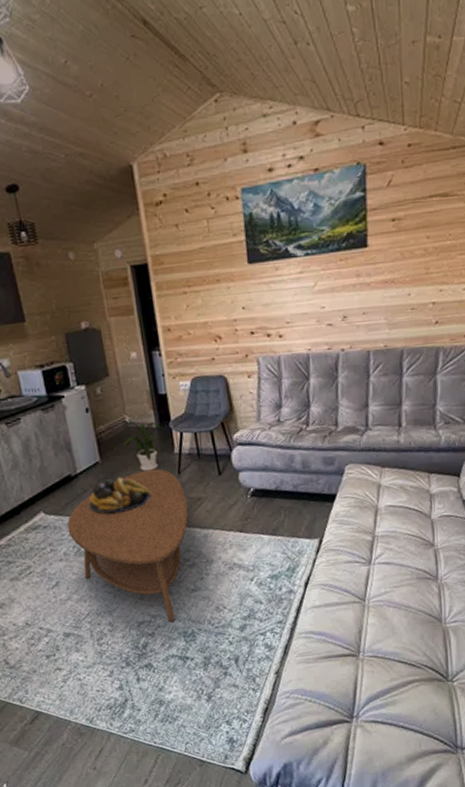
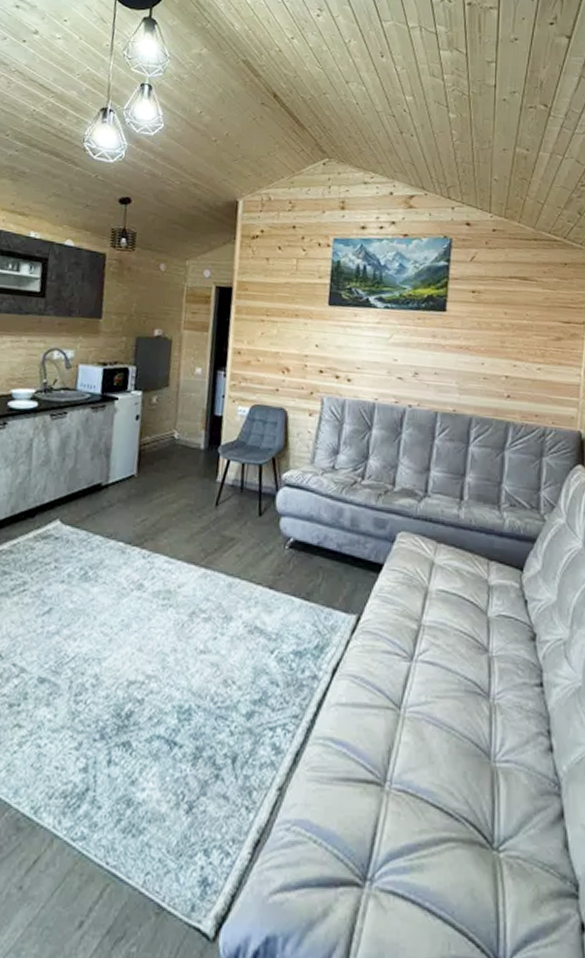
coffee table: present [67,468,188,623] -> none [79,494,218,689]
fruit bowl: present [89,477,151,514] -> none [111,496,181,538]
house plant: present [123,420,161,471] -> none [165,436,209,496]

